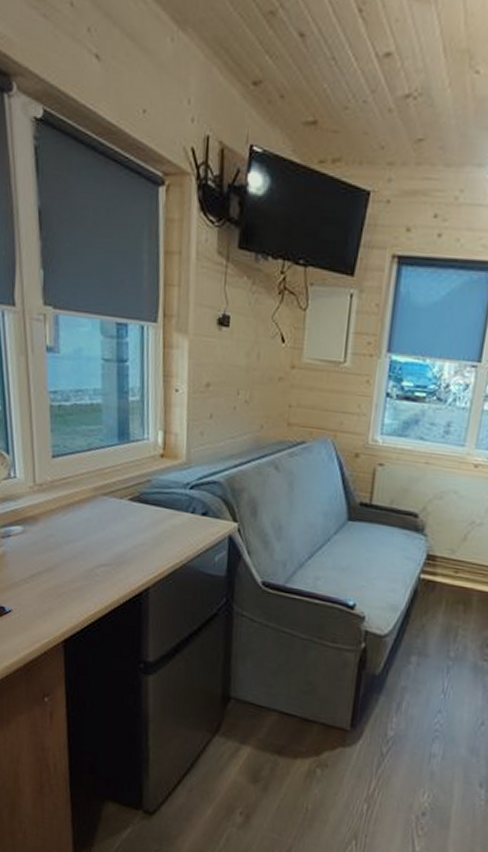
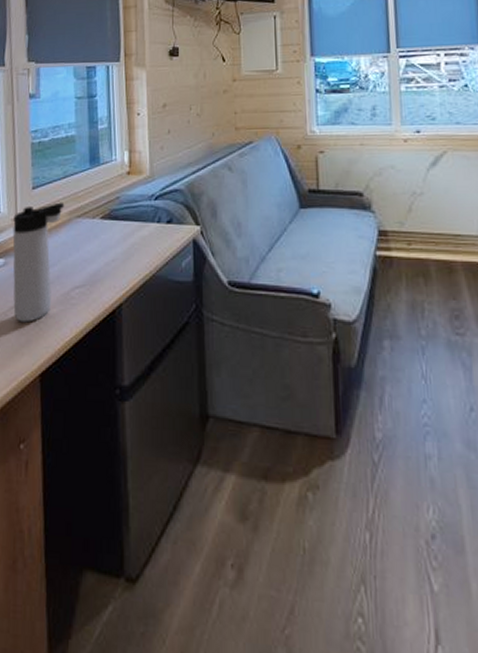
thermos bottle: none [31,475,89,592] -> present [12,202,65,323]

